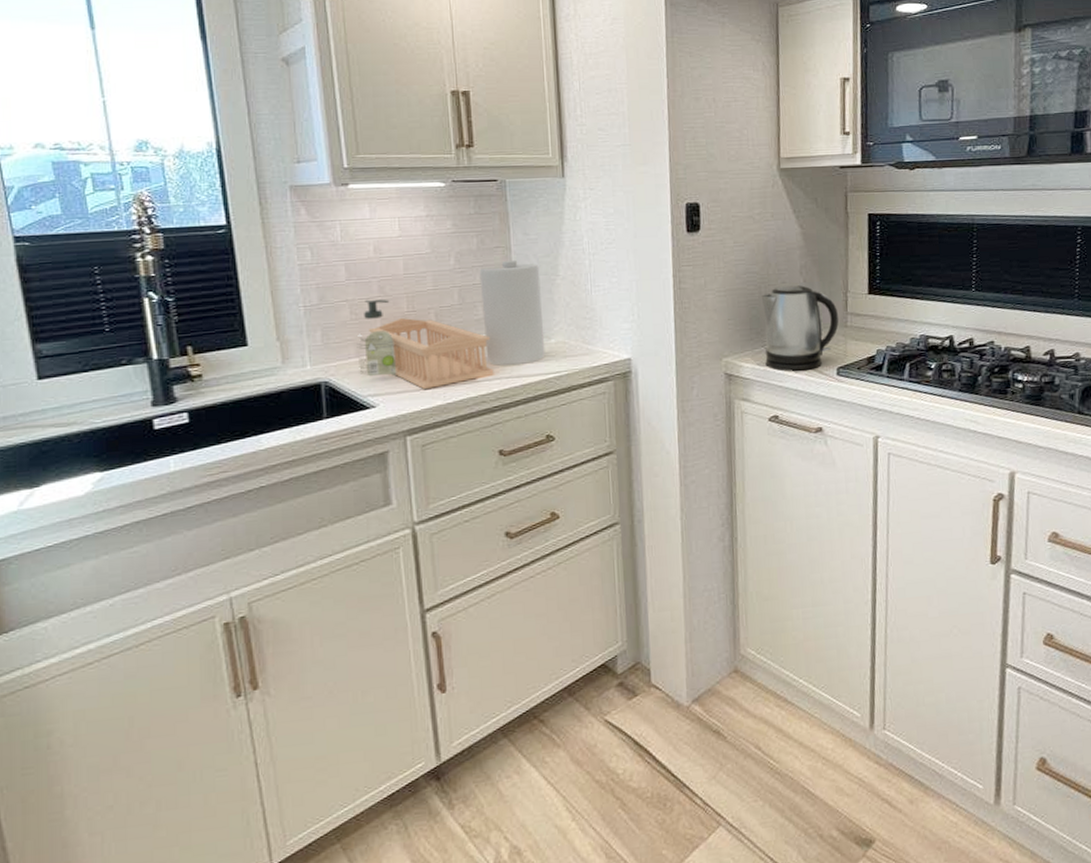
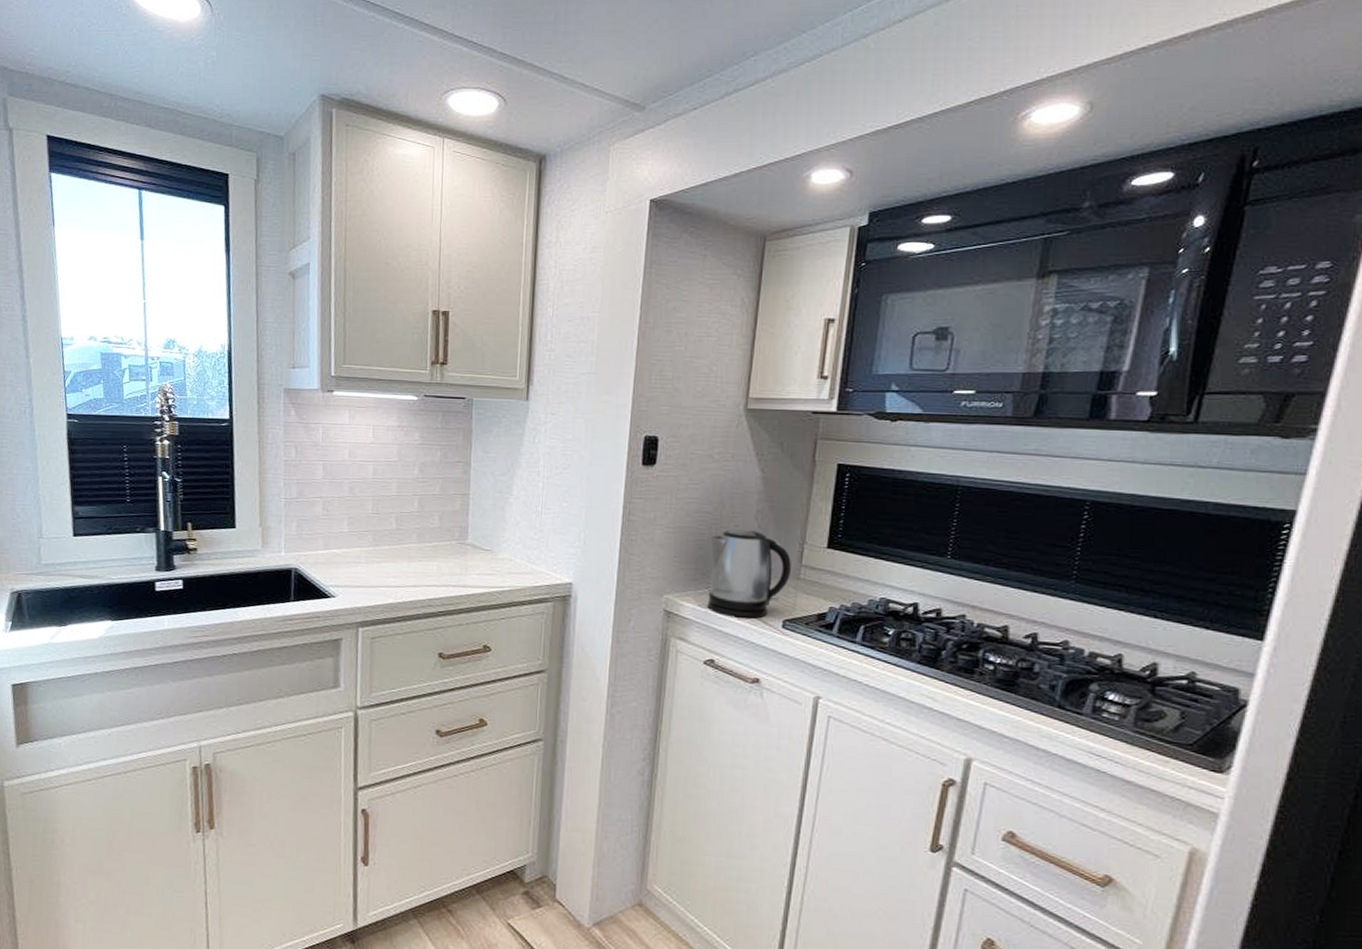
soap dispenser: present [356,299,397,377] -> none [325,498,358,570]
dish rack: present [369,318,494,390] -> none [337,519,443,588]
paper towel holder: present [479,259,545,366] -> none [437,475,495,576]

